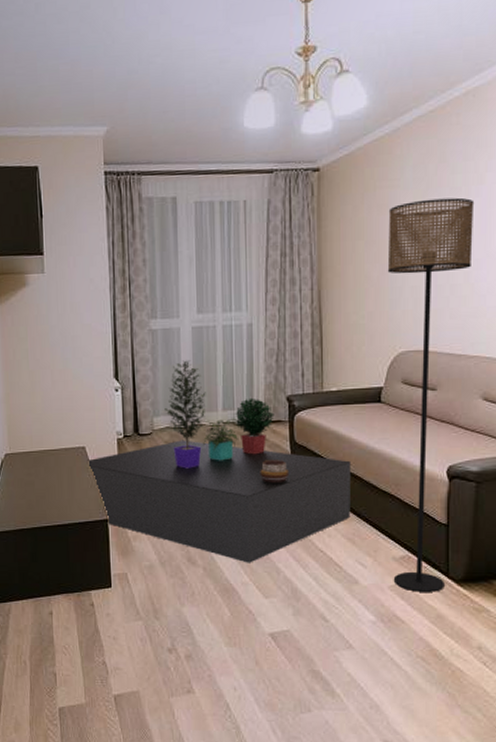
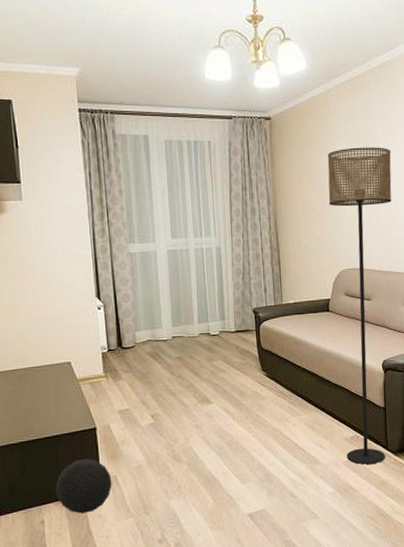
ball: none [65,552,122,610] -> present [55,459,112,514]
coffee table: present [86,440,352,563] -> none [72,350,310,455]
potted plant: present [165,360,274,469] -> none [146,280,243,376]
decorative bowl: present [260,460,288,484] -> none [233,363,258,385]

